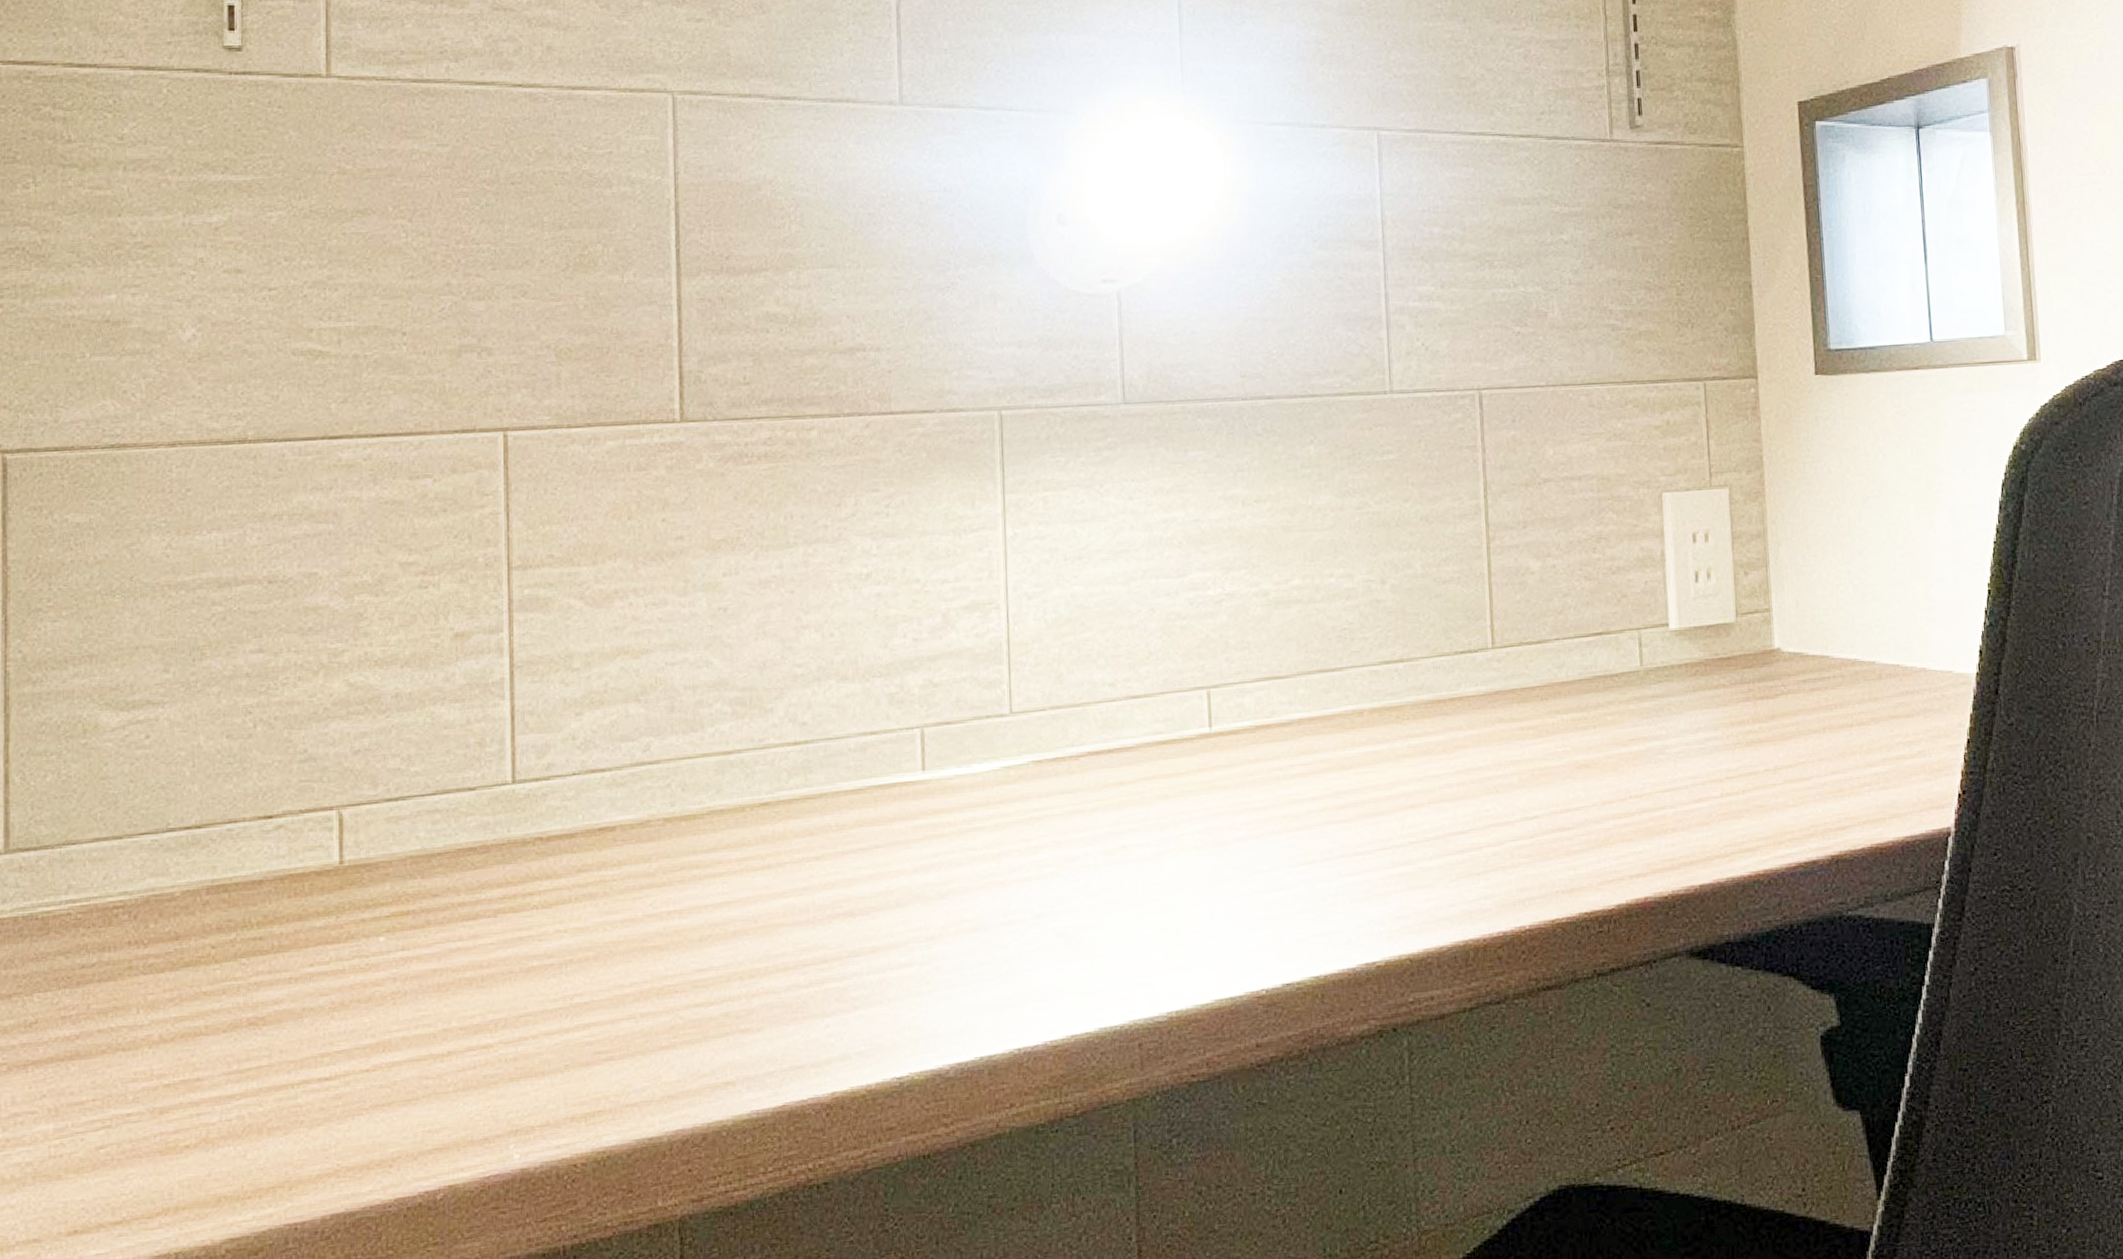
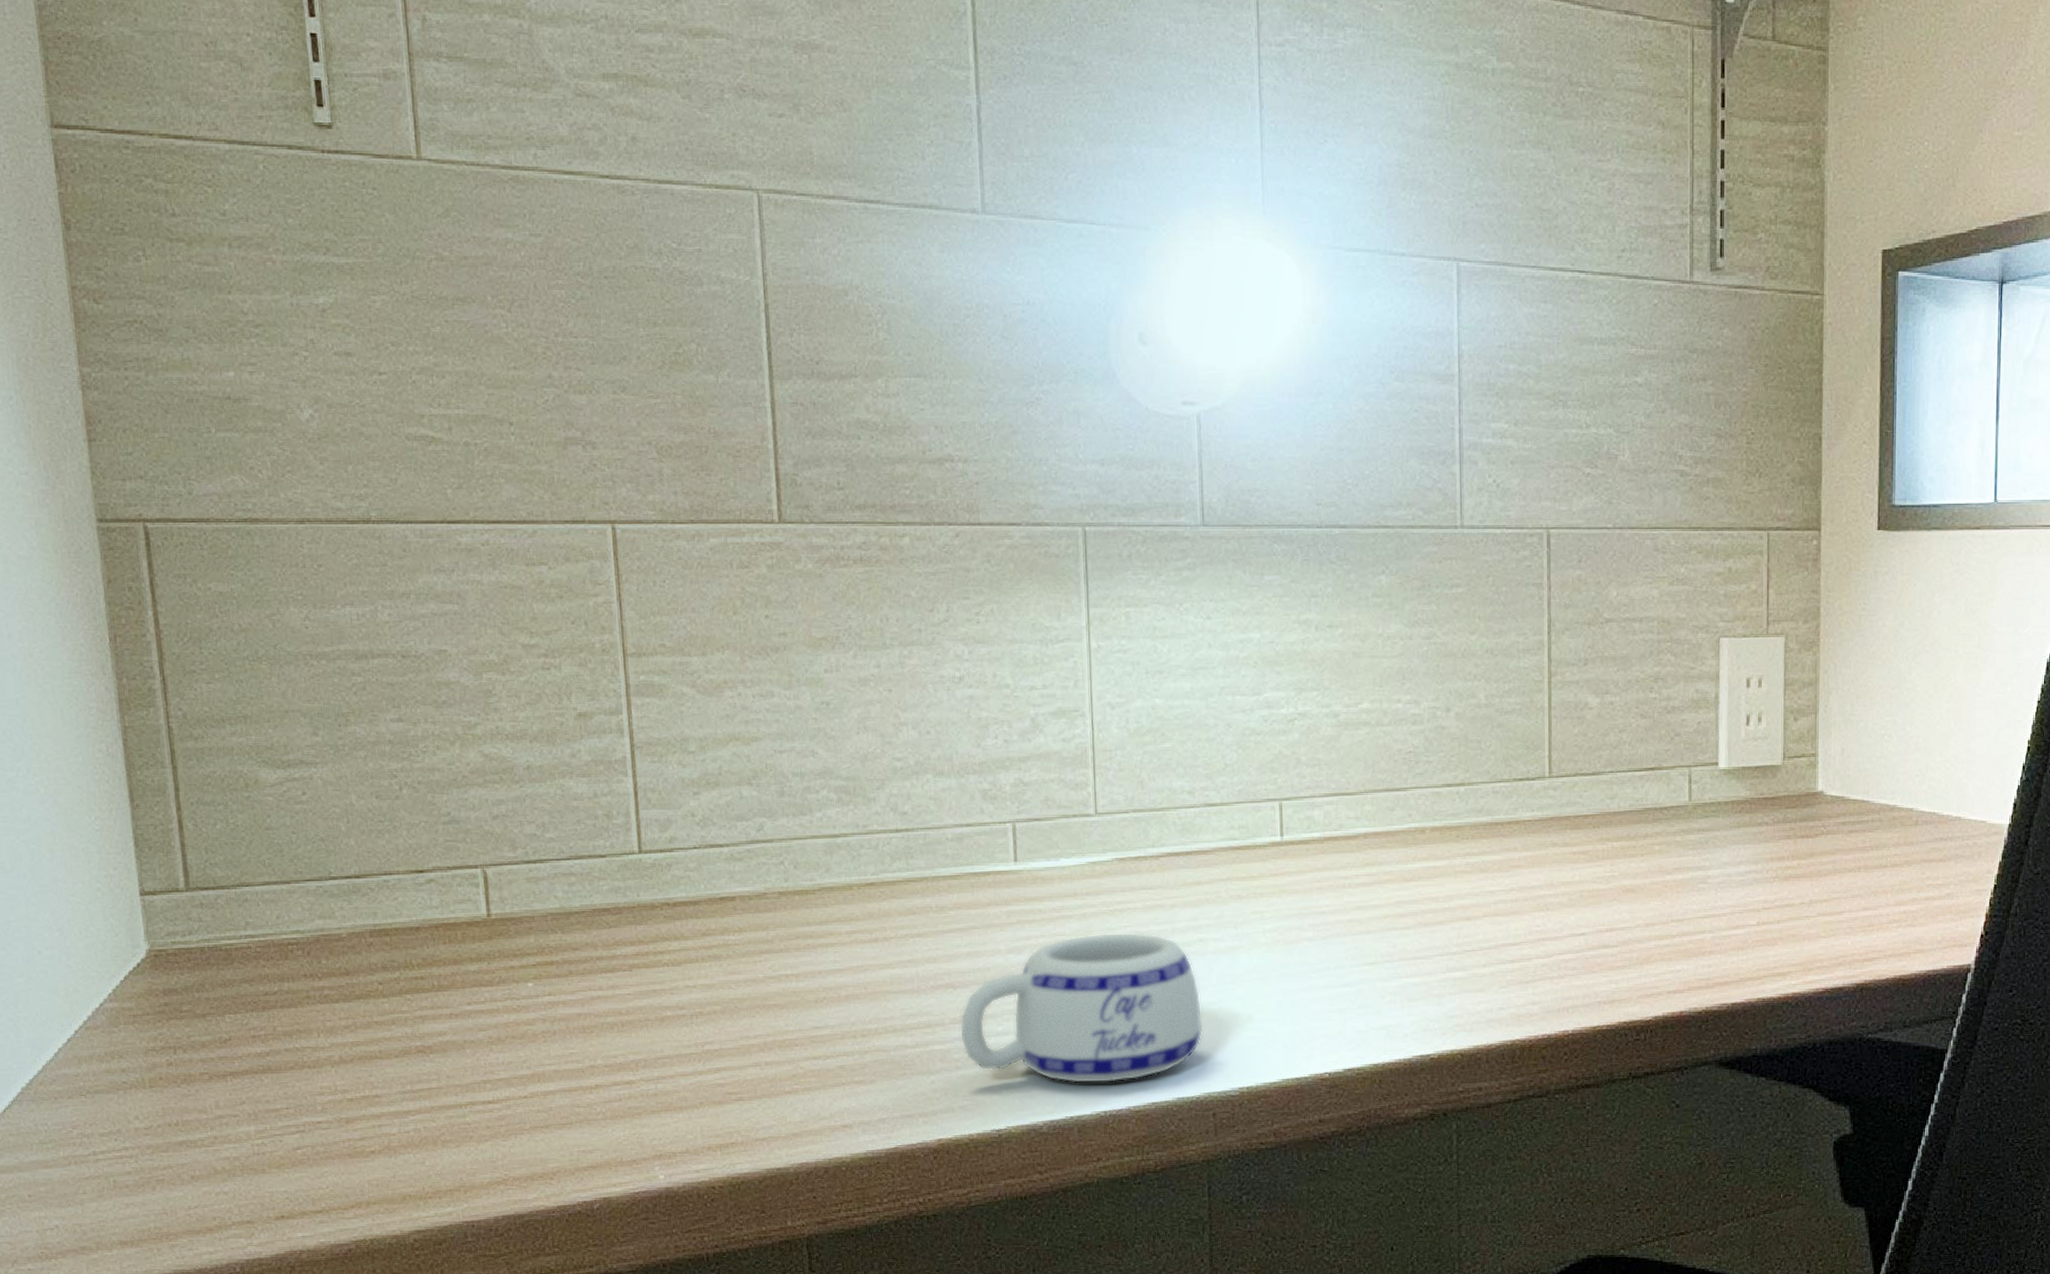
mug: none [858,842,1127,1019] -> present [959,932,1203,1084]

